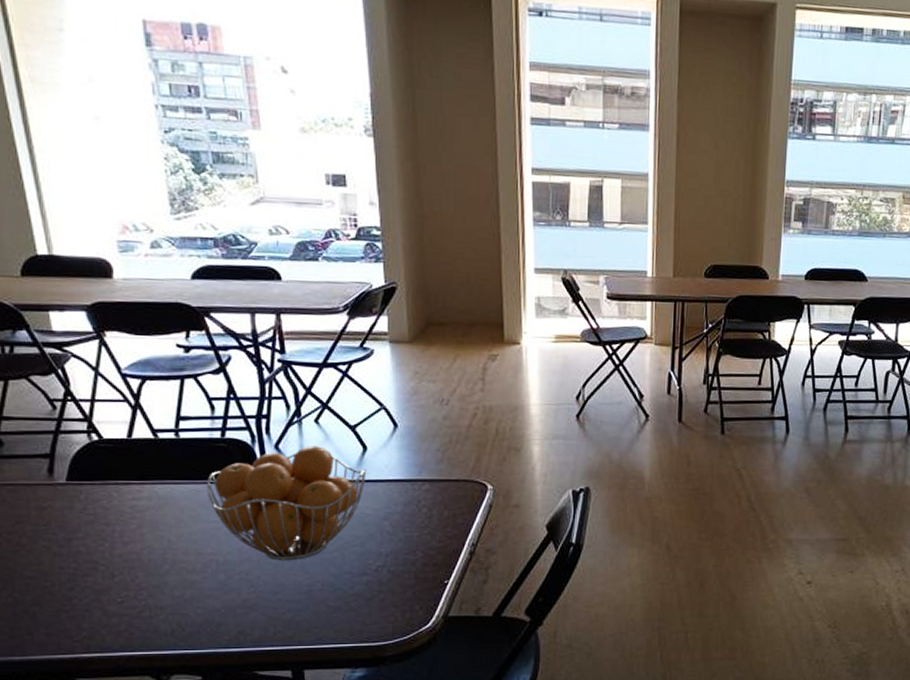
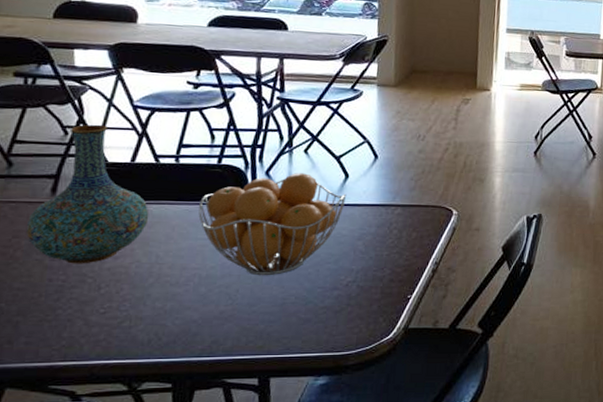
vase: none [29,396,155,551] -> present [27,124,149,264]

